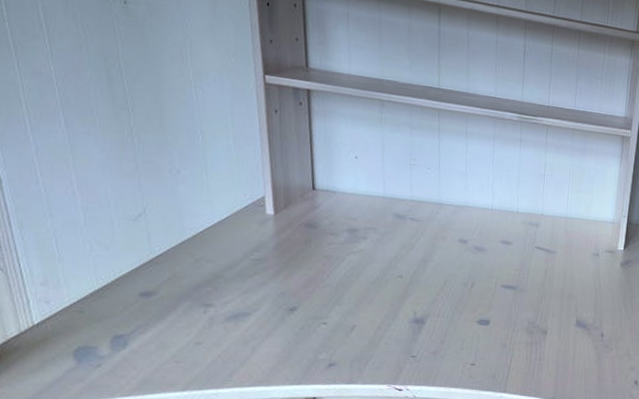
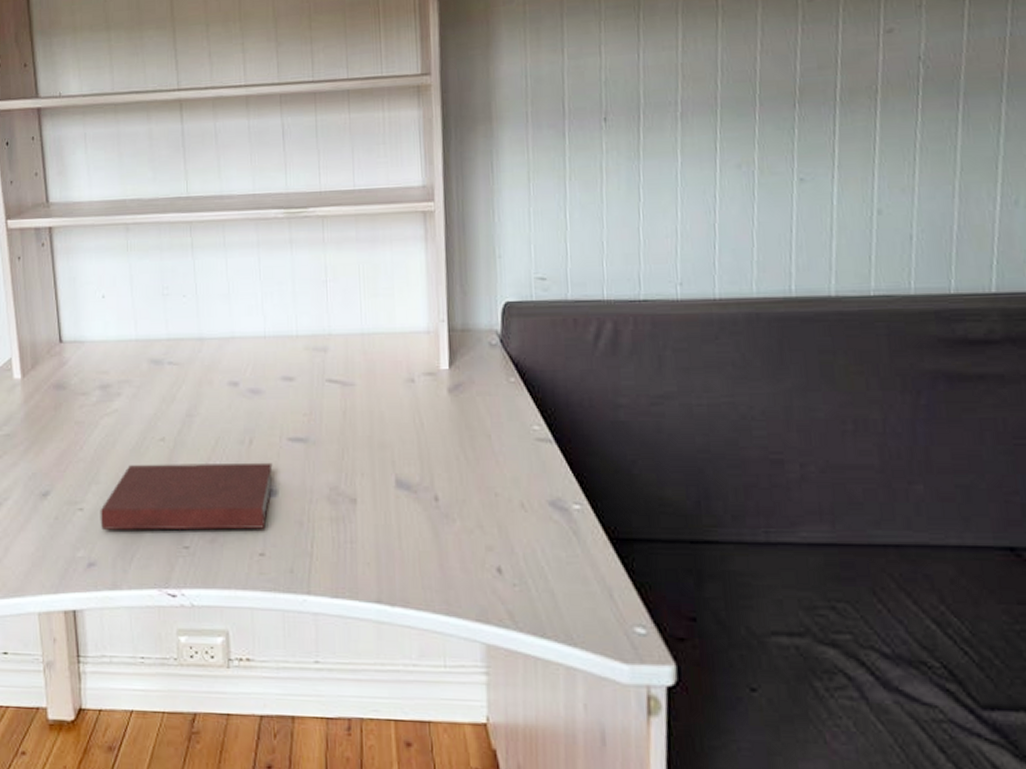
notebook: none [341,293,488,347] -> present [100,462,273,530]

